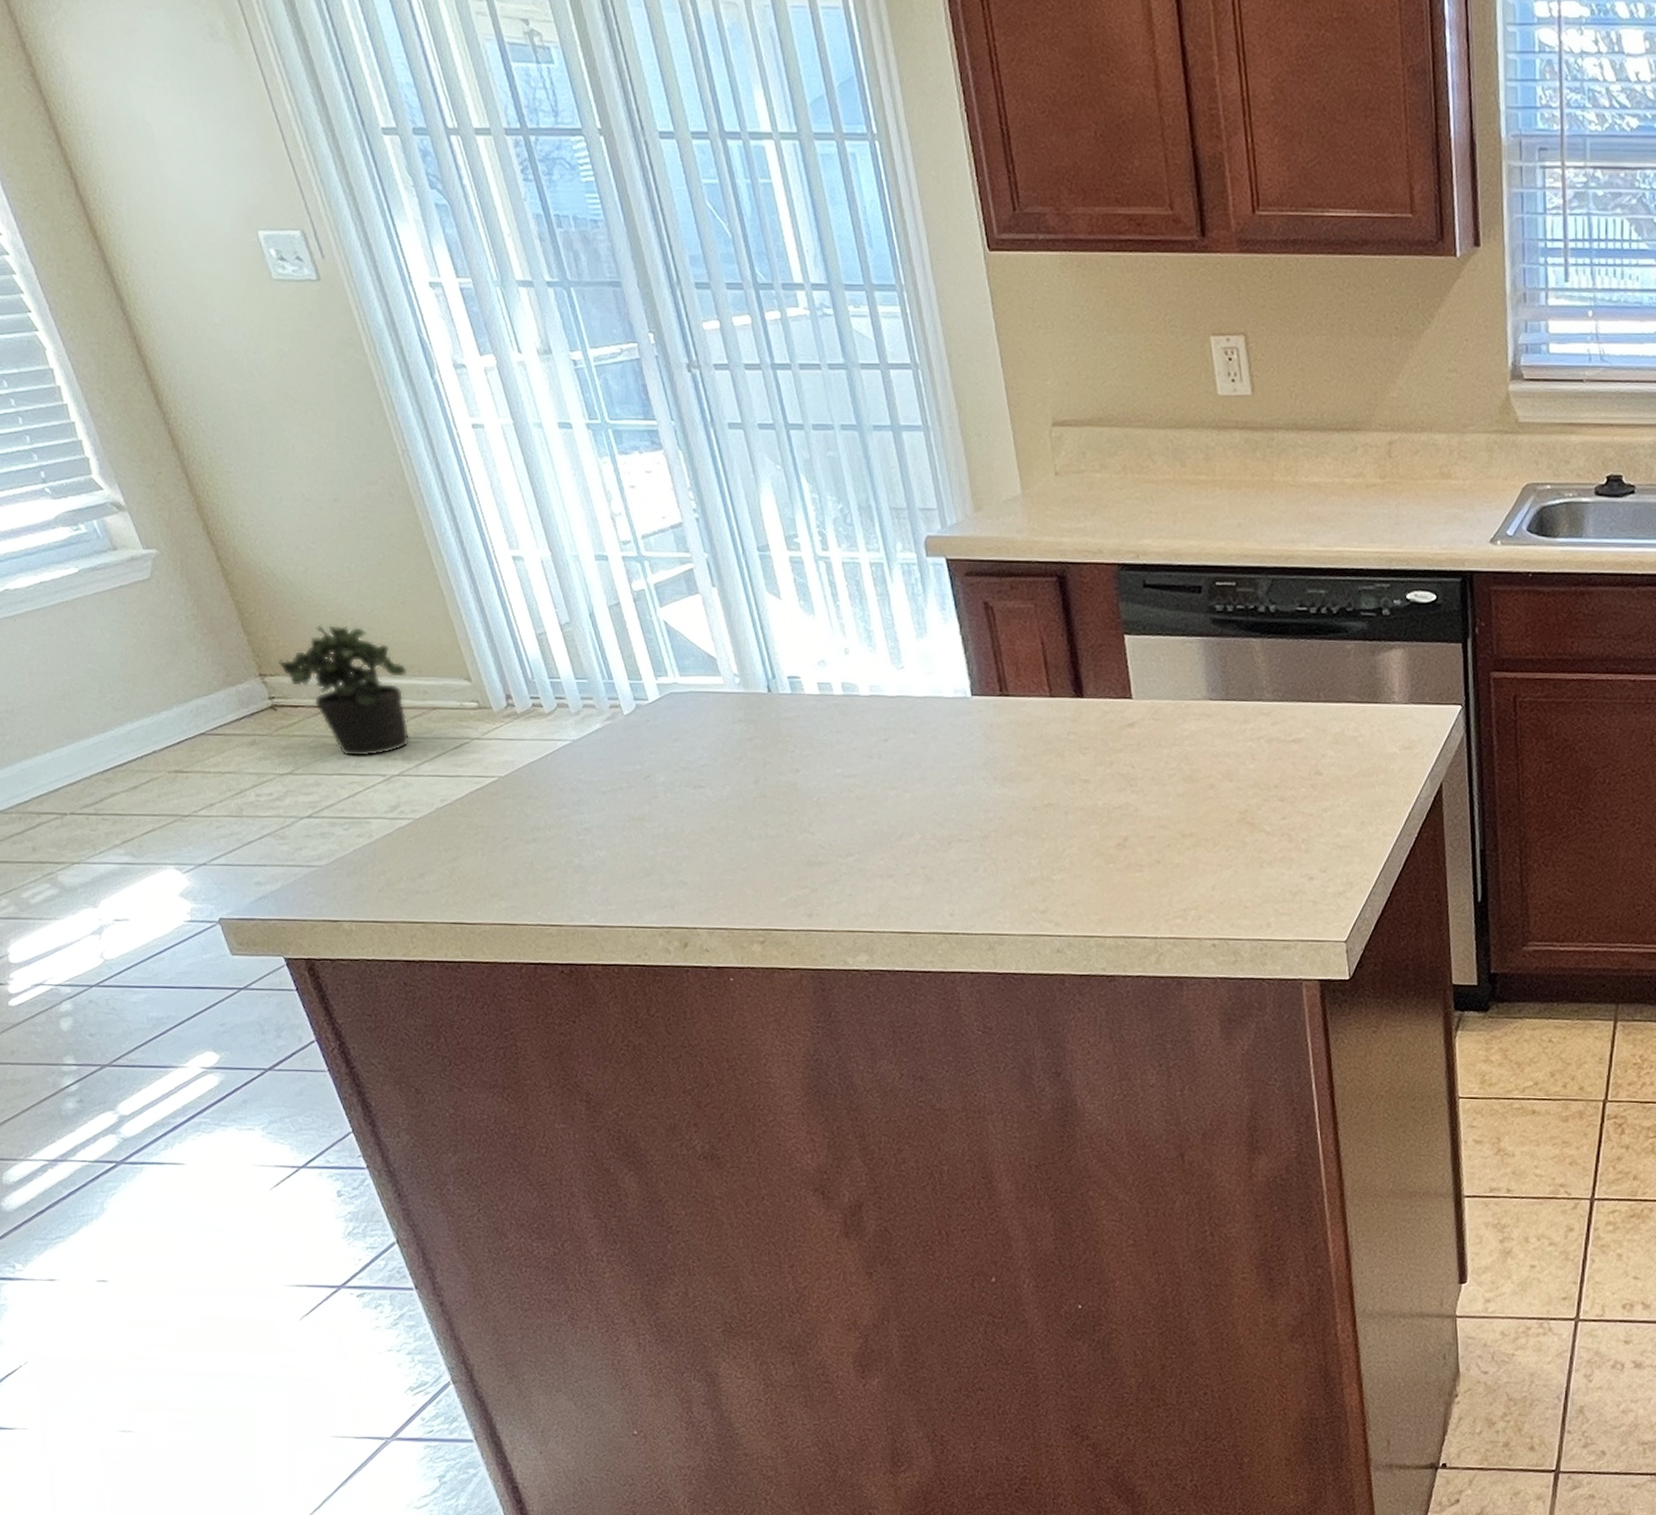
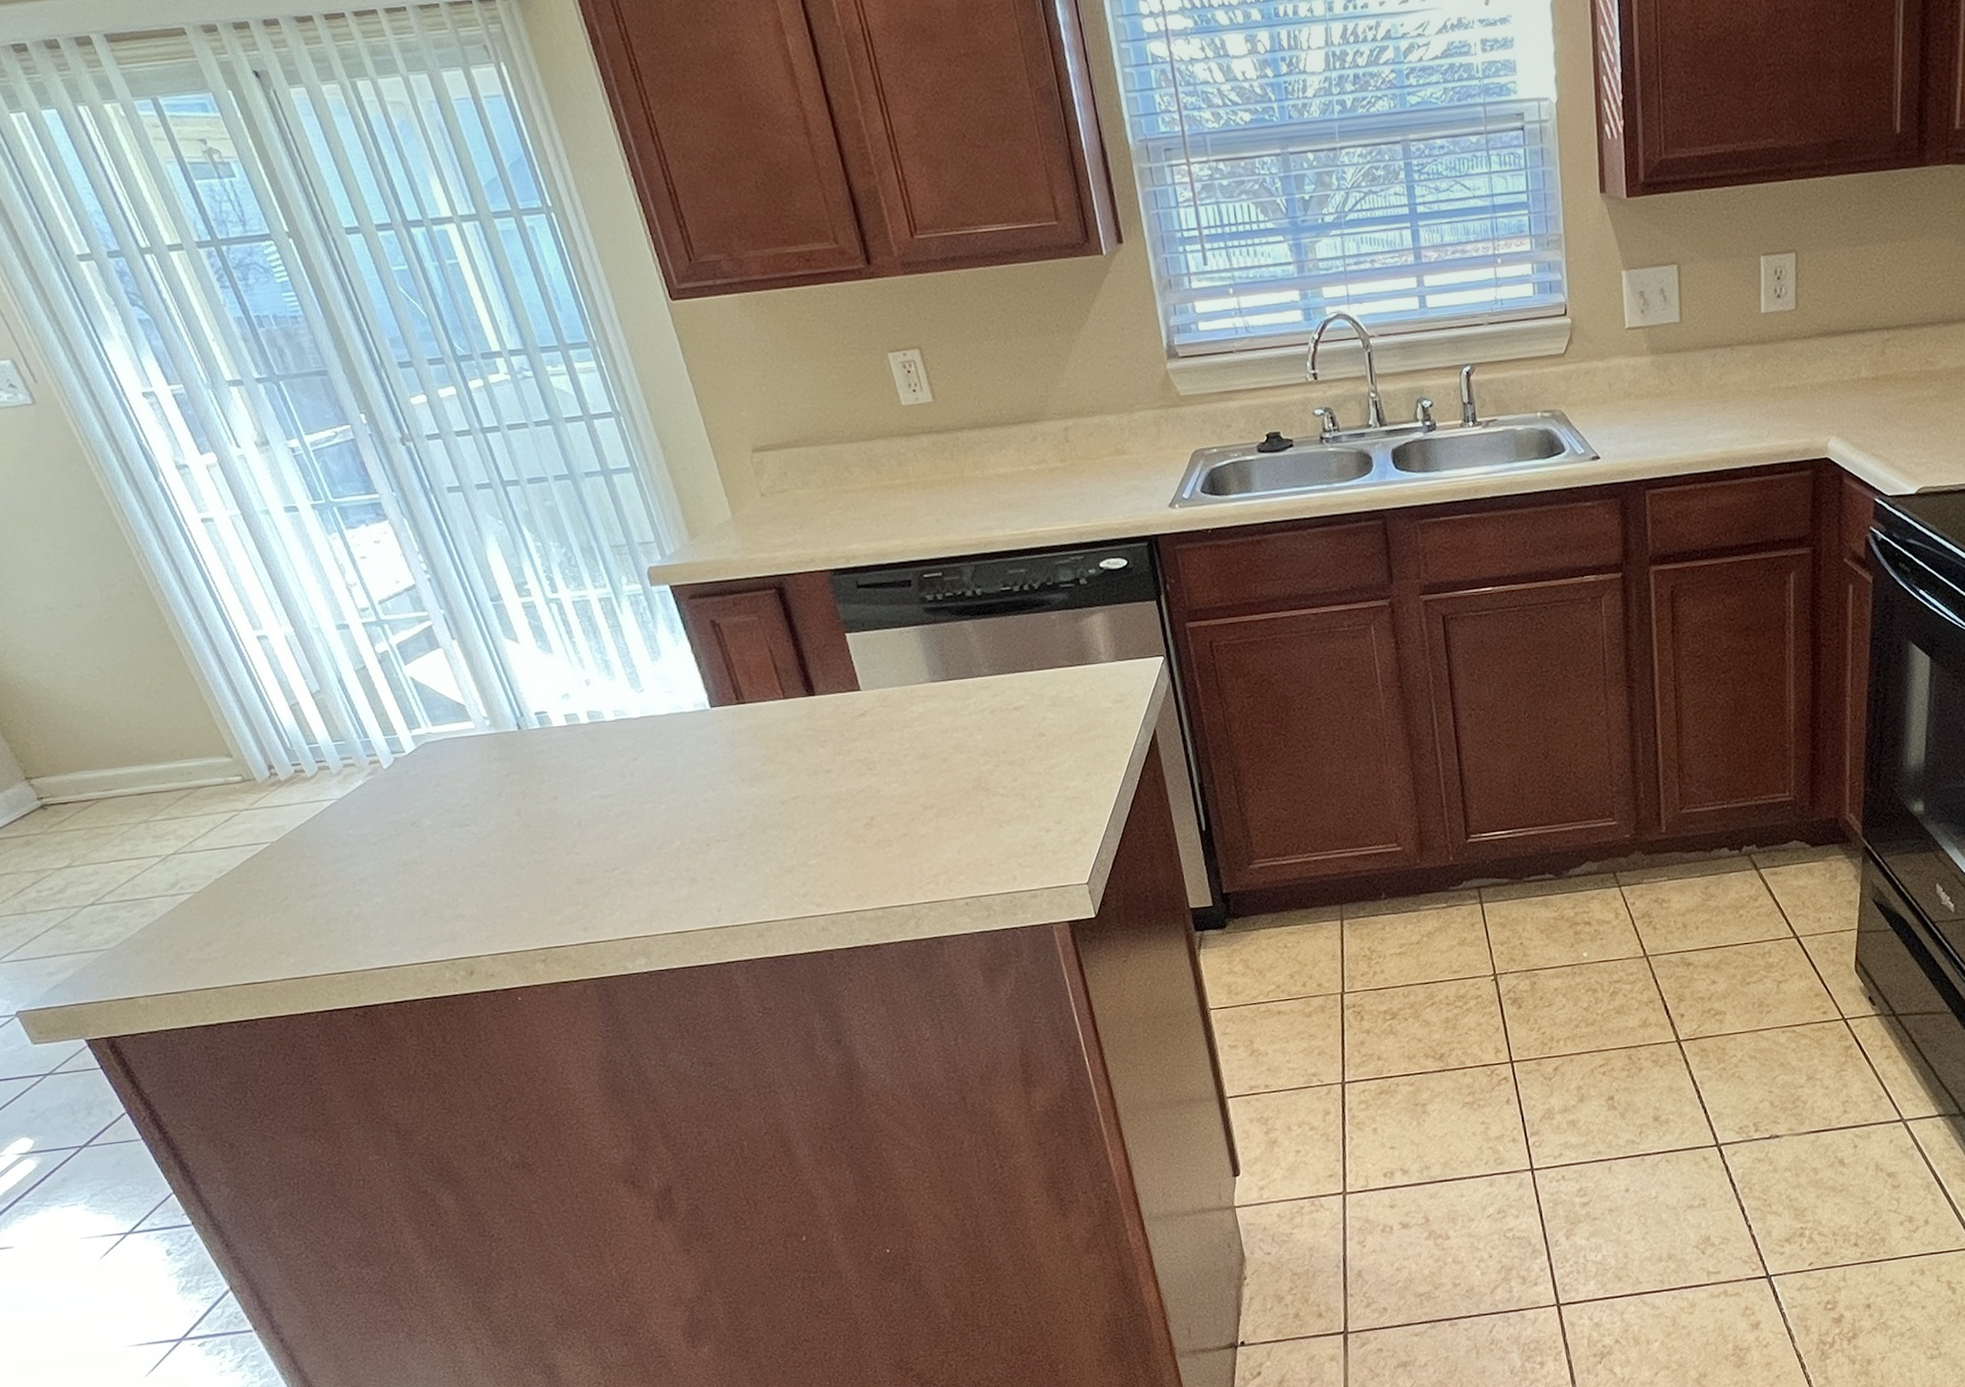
potted plant: present [278,625,410,758] -> none [42,721,181,844]

